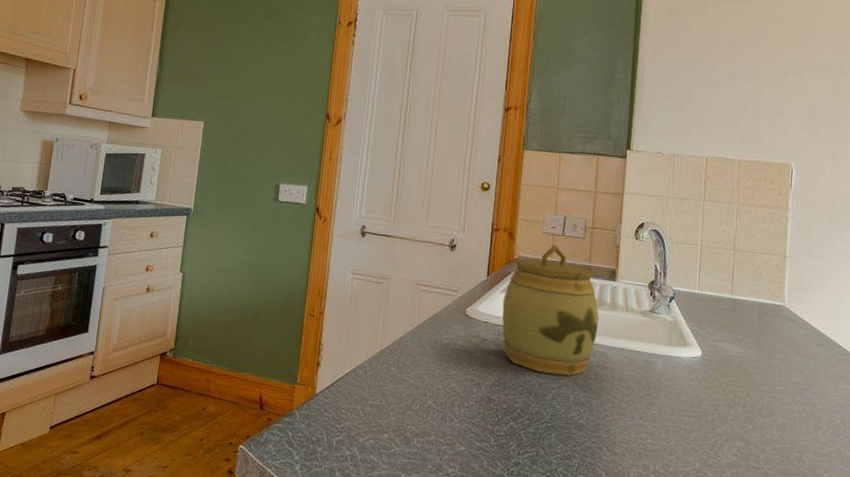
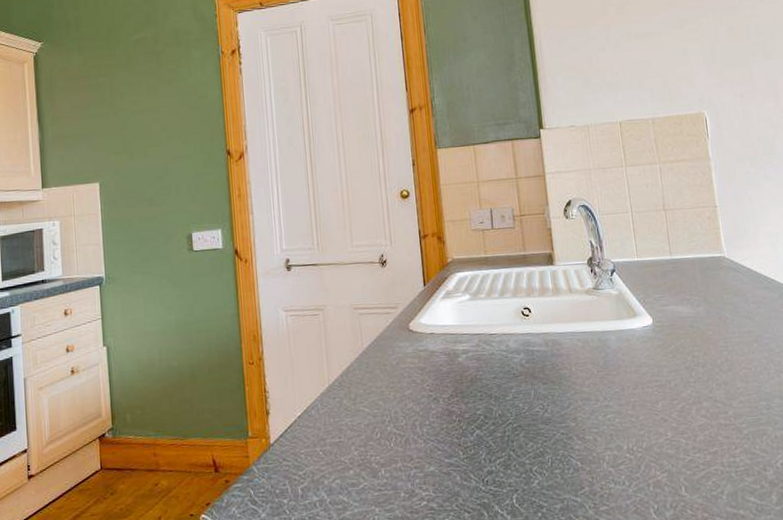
jar: present [502,244,600,376] -> none [444,239,546,374]

